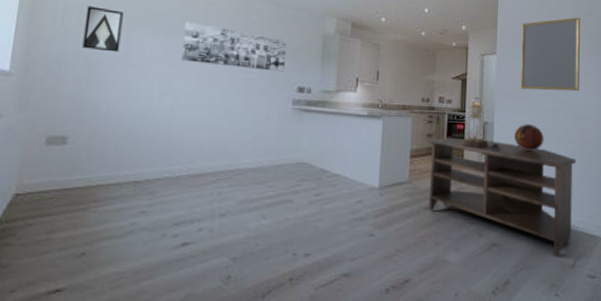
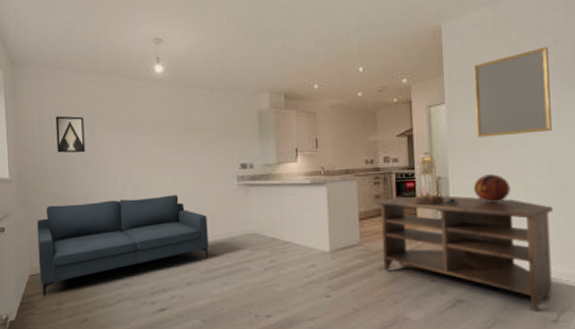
sofa: none [27,109,254,223] -> present [36,195,209,297]
wall art: present [181,22,287,72] -> none [134,117,226,153]

